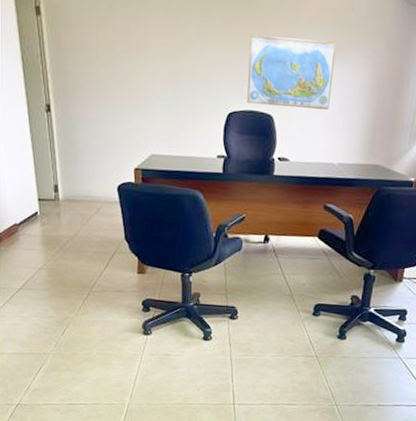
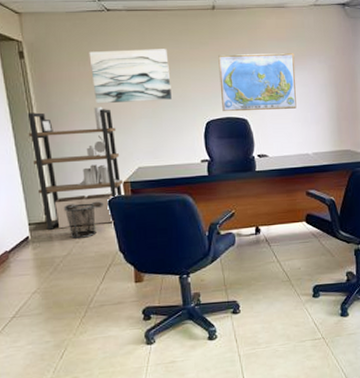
shelving unit: none [41,79,134,210] -> present [27,107,123,230]
waste bin: none [73,185,104,222] -> present [64,203,97,239]
wall art: none [109,15,195,83] -> present [89,49,172,104]

